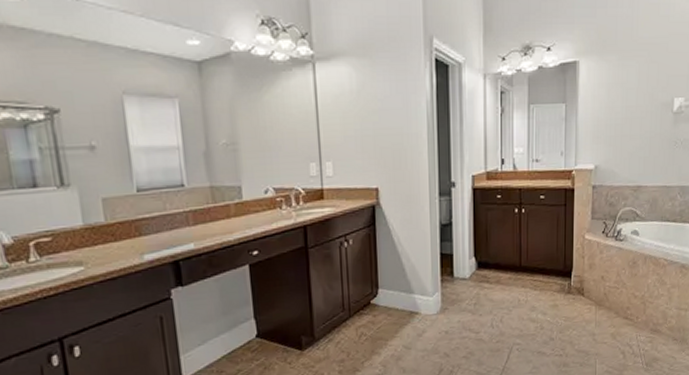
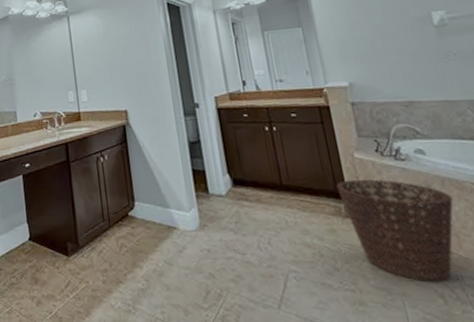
basket: none [565,258,649,343] -> present [336,179,453,283]

